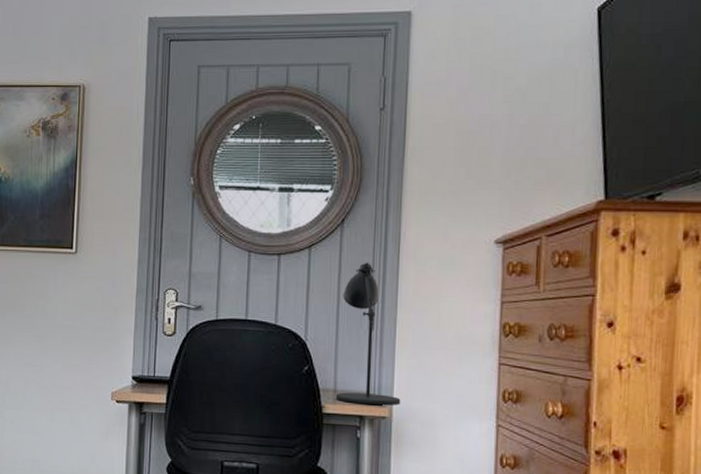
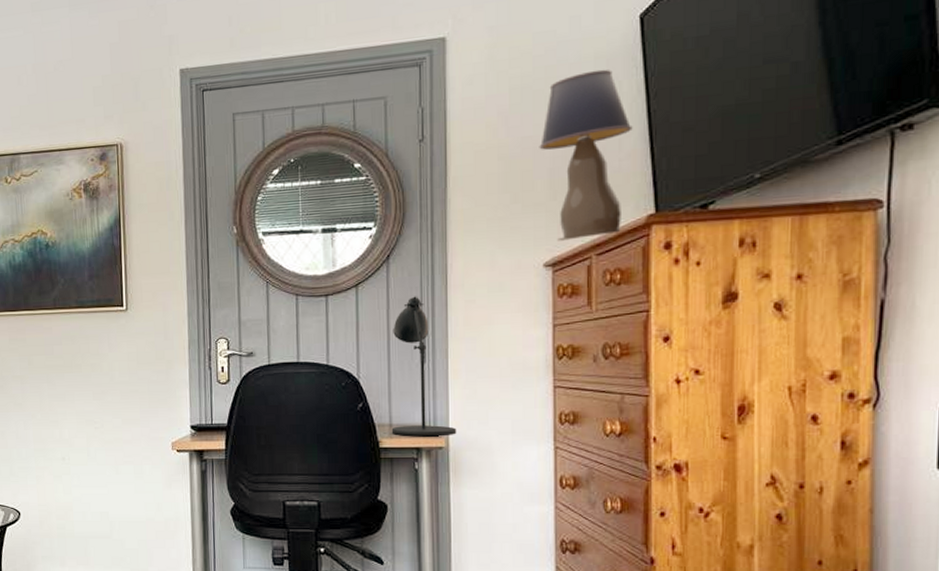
table lamp: none [496,56,587,219] -> present [539,69,633,241]

